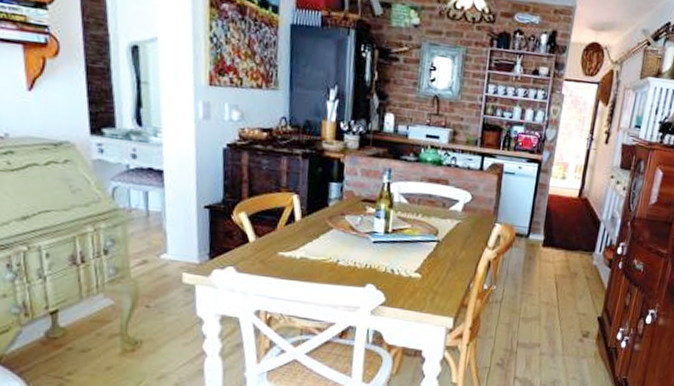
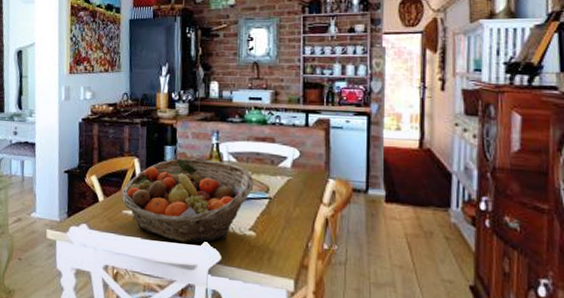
fruit basket: none [277,197,424,286] -> present [121,158,254,243]

